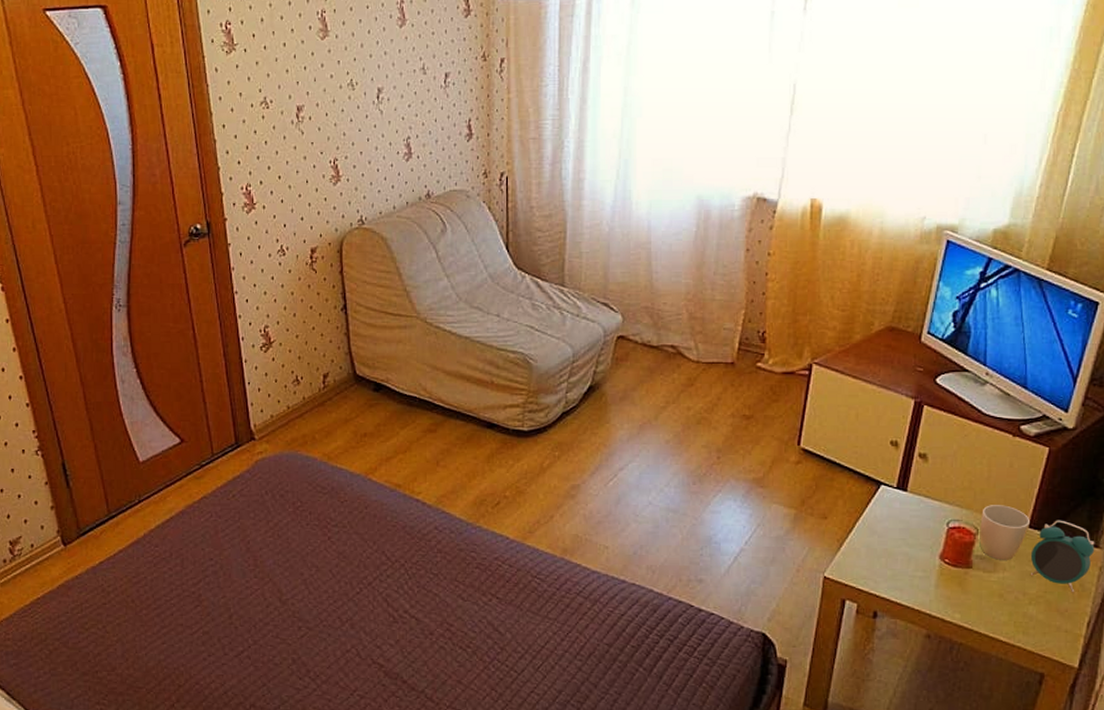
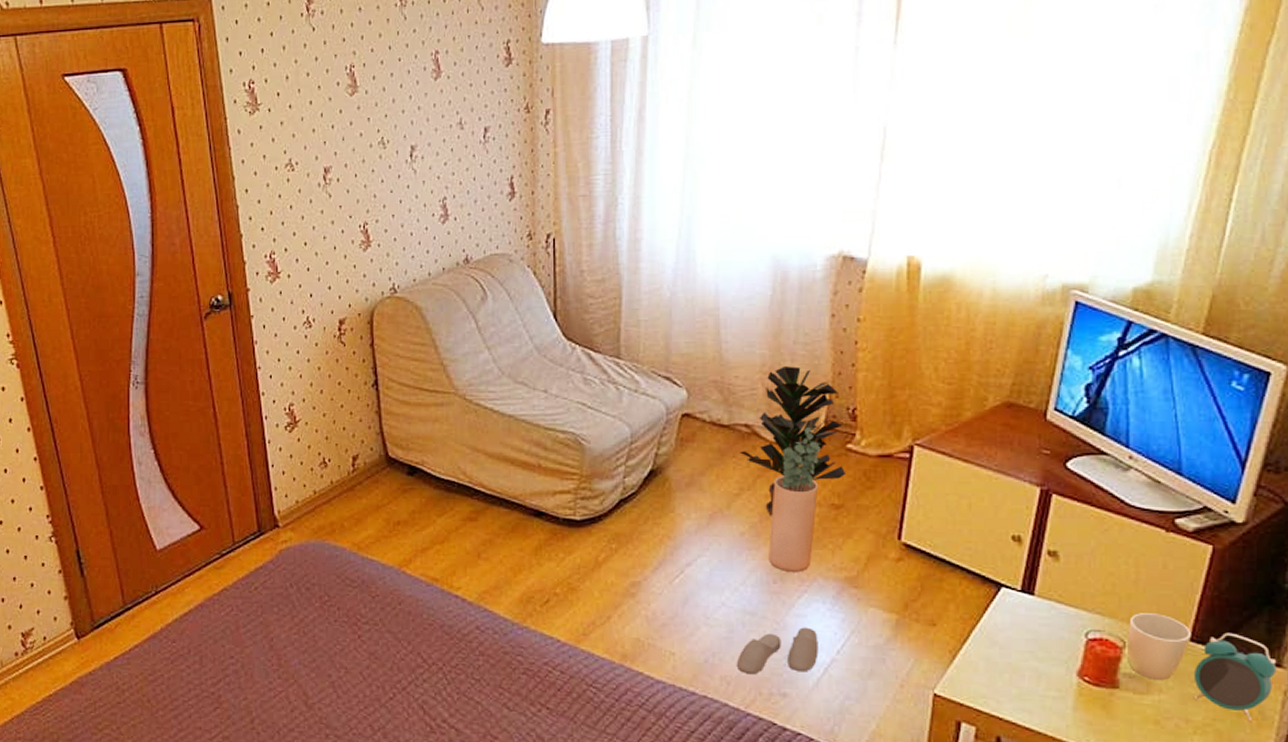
slippers: none [660,522,730,564] -> present [736,627,819,675]
potted plant: none [666,295,755,426] -> present [739,366,845,516]
vase: none [689,342,736,474] -> present [768,420,822,572]

